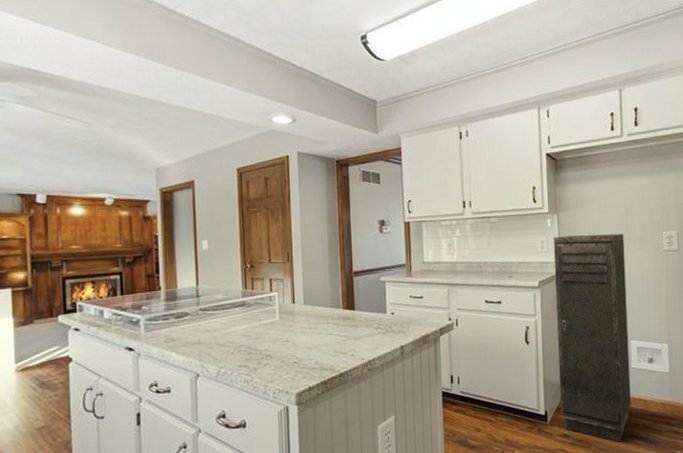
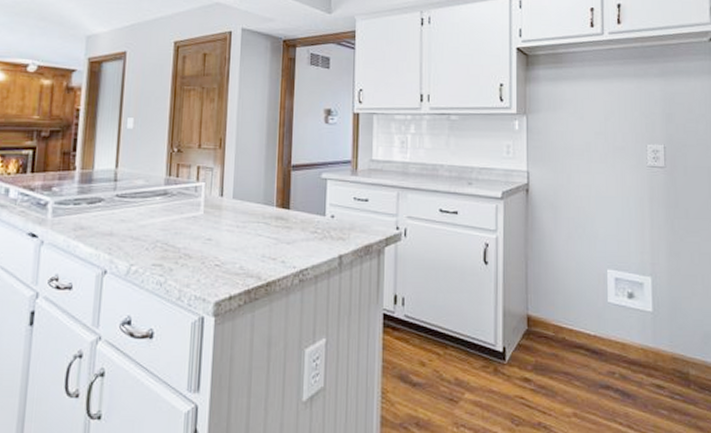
storage cabinet: present [553,234,631,442] -> none [520,141,606,393]

